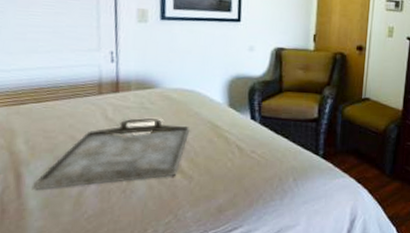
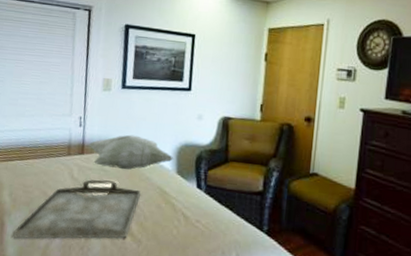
decorative pillow: none [125,69,225,106] -> present [89,134,174,170]

